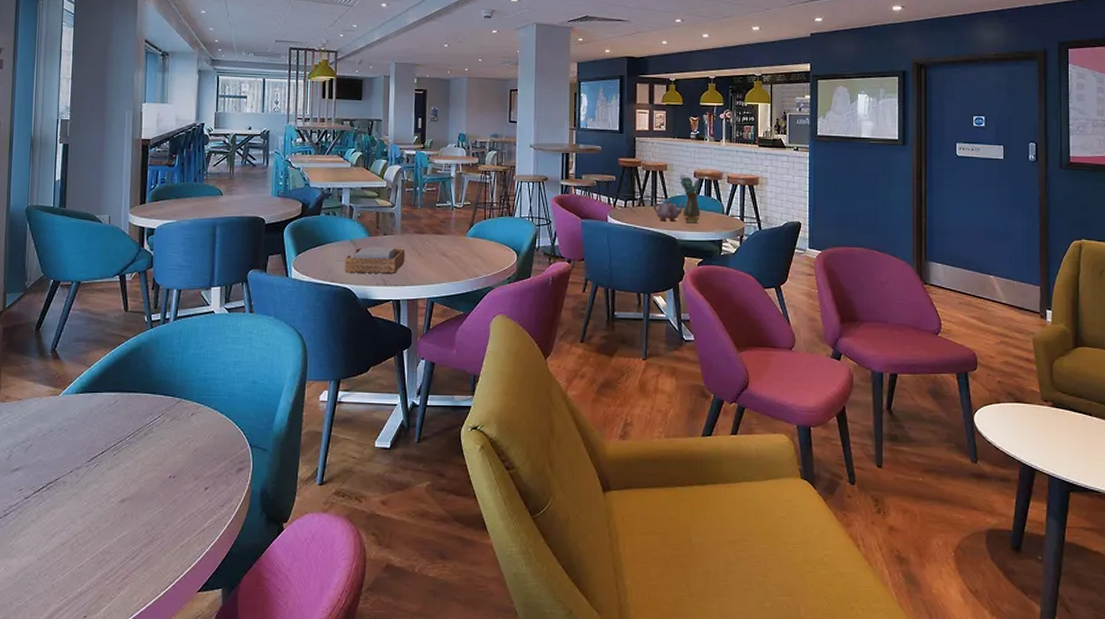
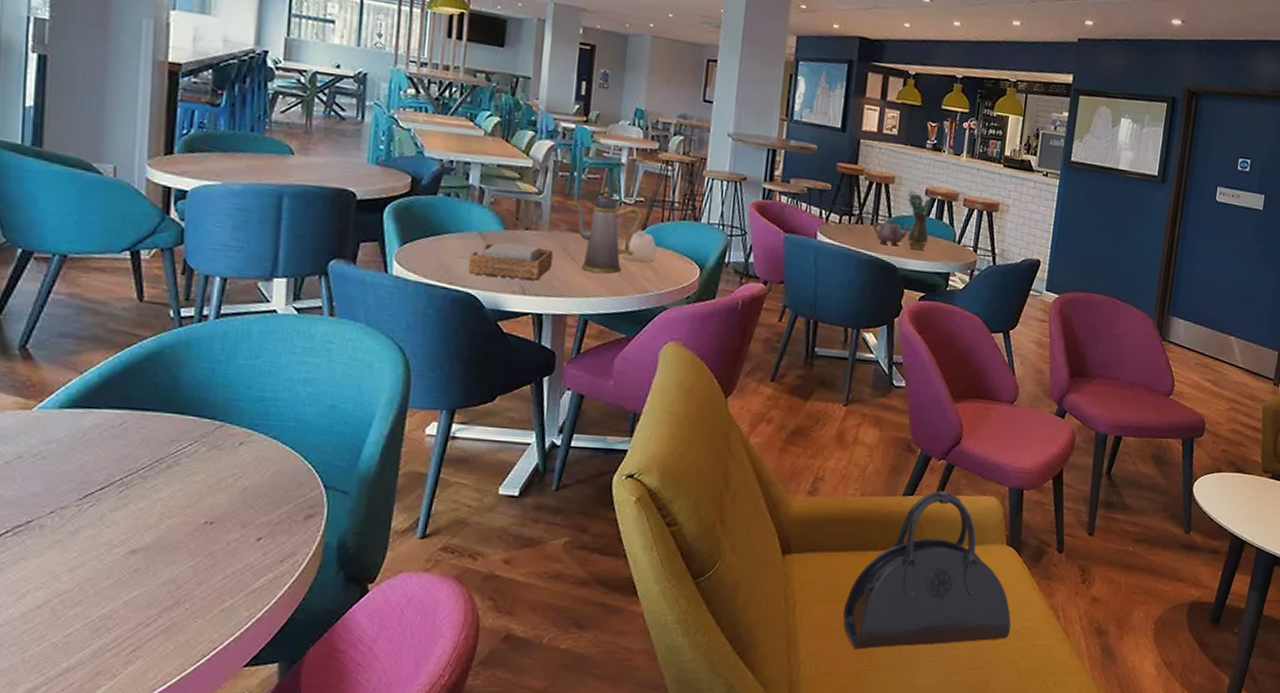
coffee pot: none [413,195,470,264] -> present [566,185,643,274]
sugar bowl: none [456,227,483,253] -> present [621,230,657,263]
handbag: none [660,431,815,577] -> present [842,491,1011,650]

